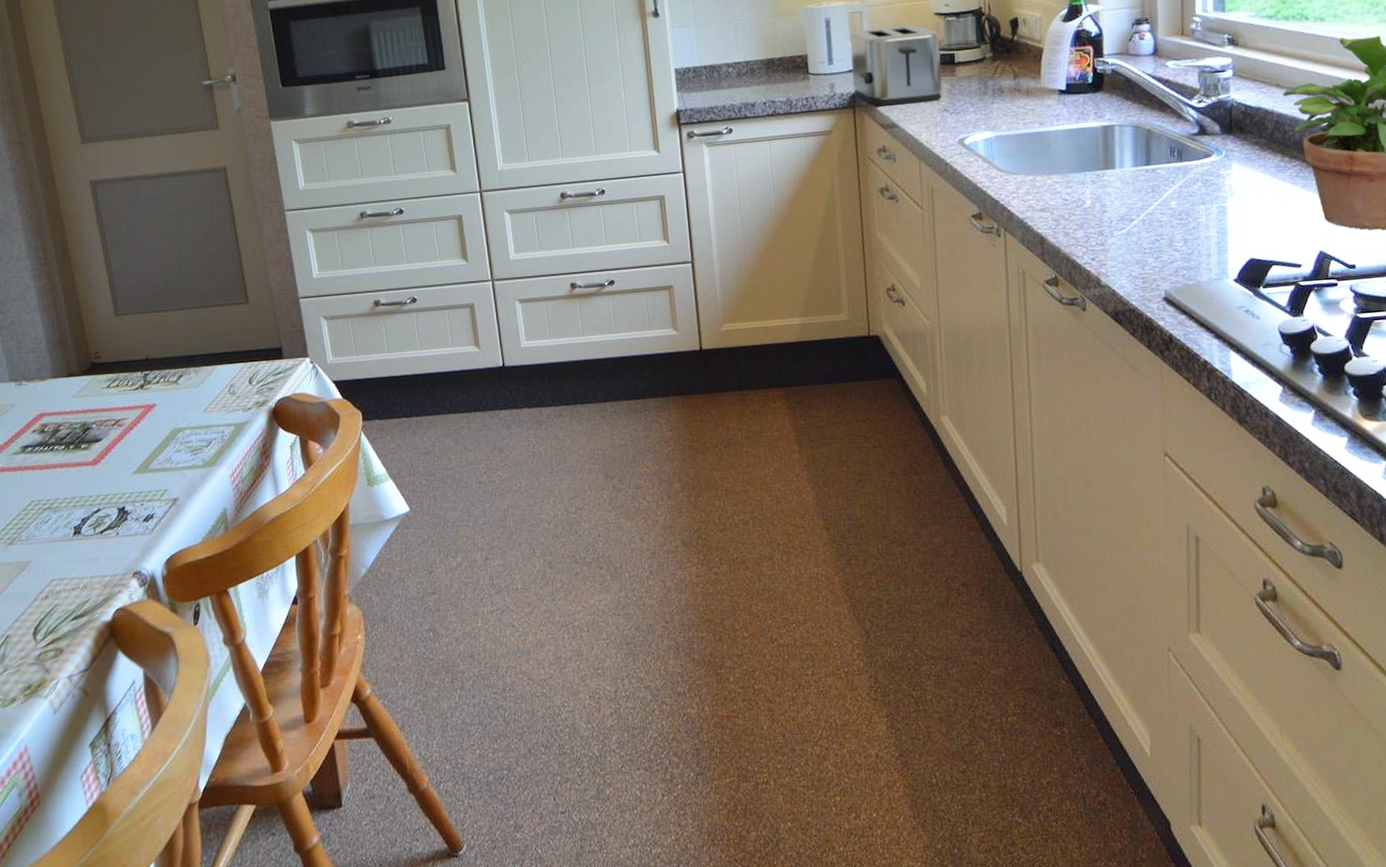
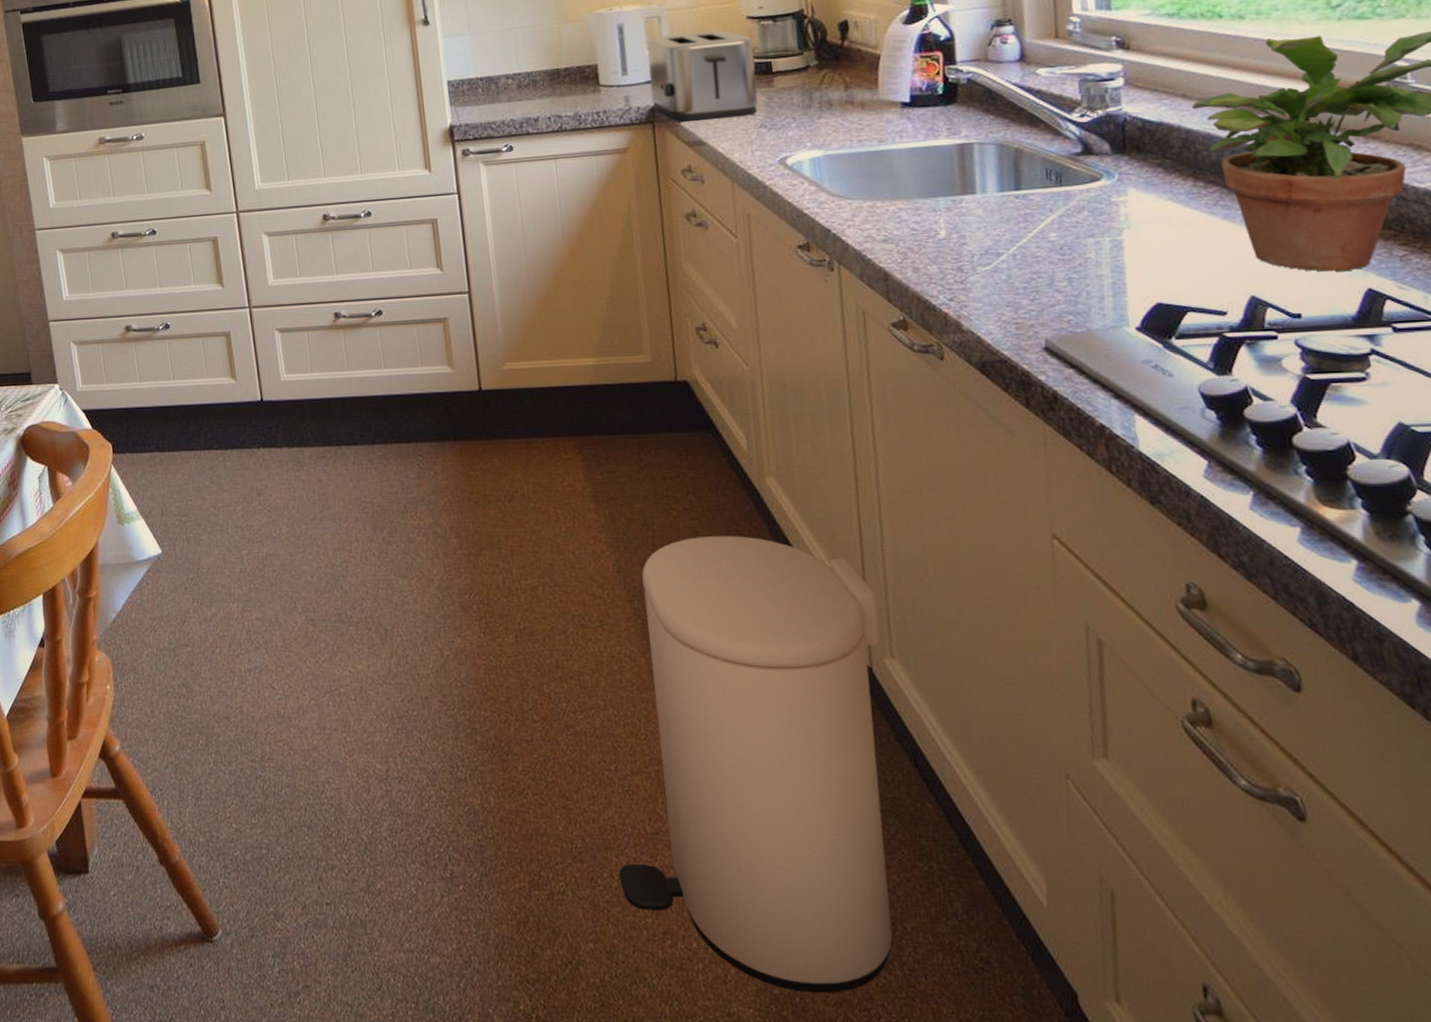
pedal bin: none [813,467,1032,844] -> present [619,535,893,993]

